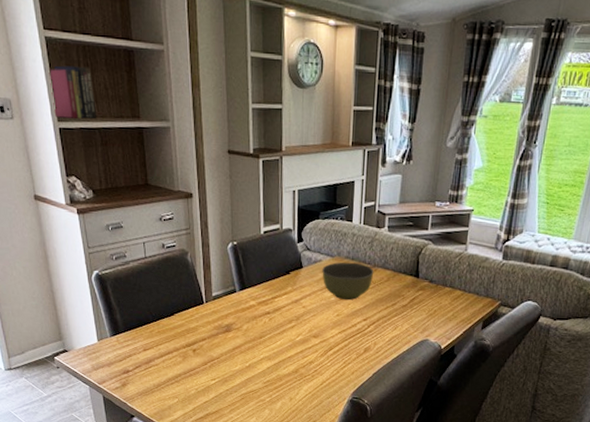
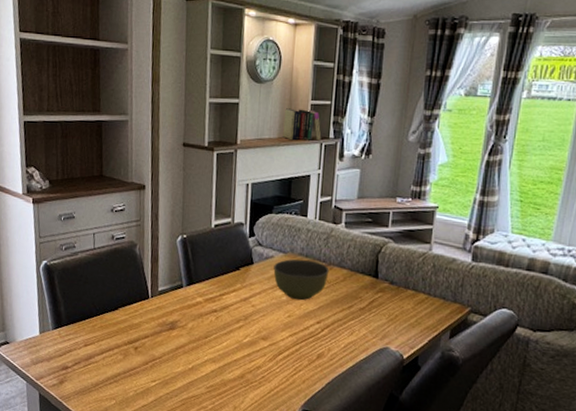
books: present [48,65,96,120] -> none [19,64,60,113]
books: none [327,114,365,147] -> present [283,108,322,141]

